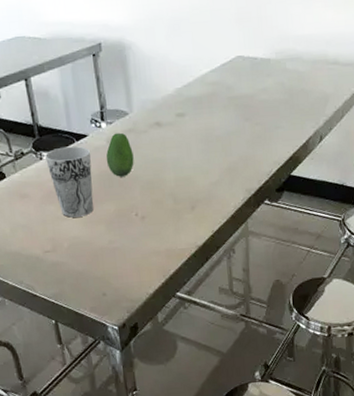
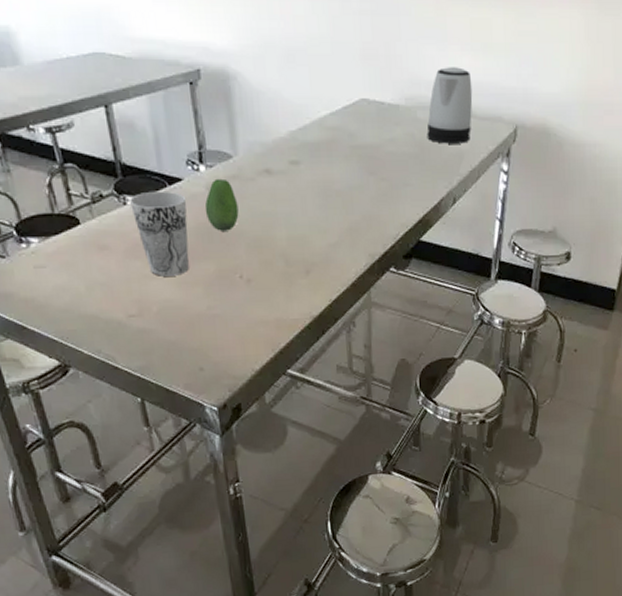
kettle: none [295,21,336,90] -> present [427,67,473,144]

